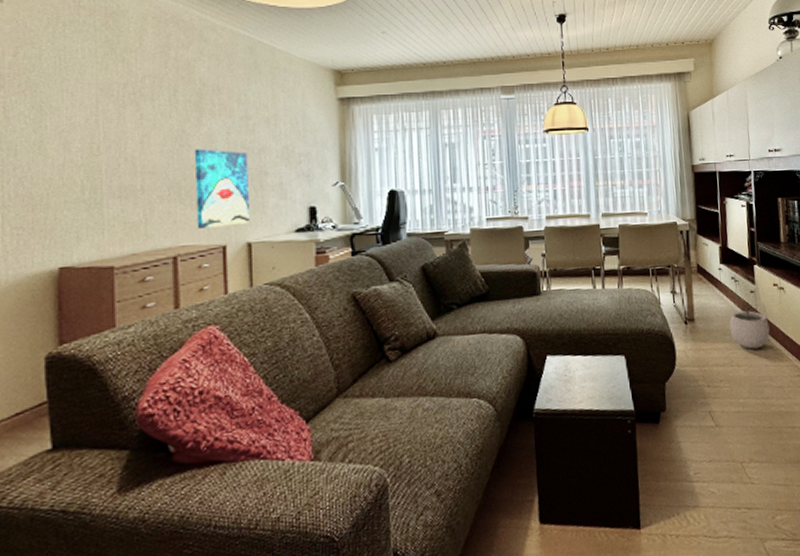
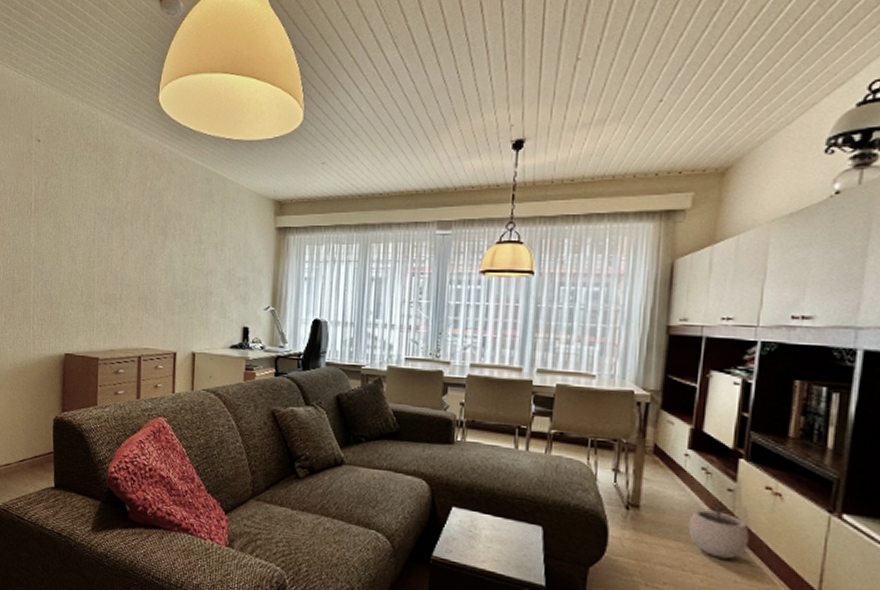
wall art: present [194,148,249,229] -> none [156,267,198,336]

